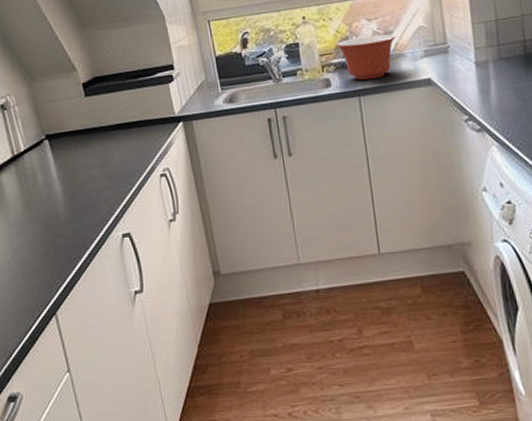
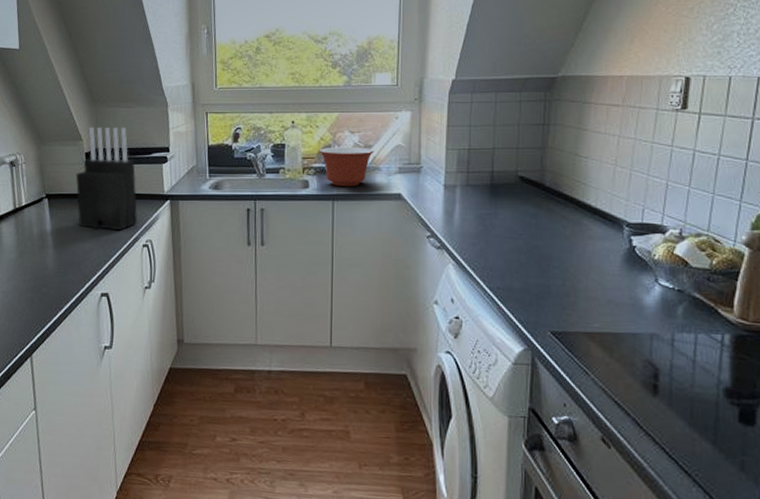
knife block: none [75,49,151,165] -> present [76,126,138,231]

